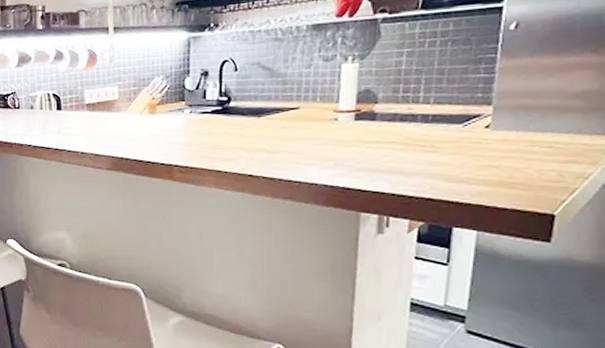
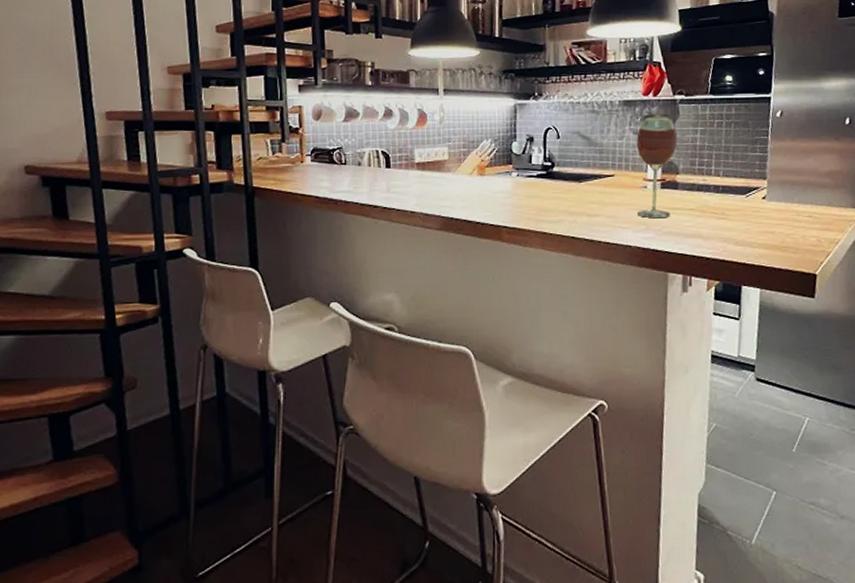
wineglass: none [326,35,378,154] -> present [636,113,678,219]

